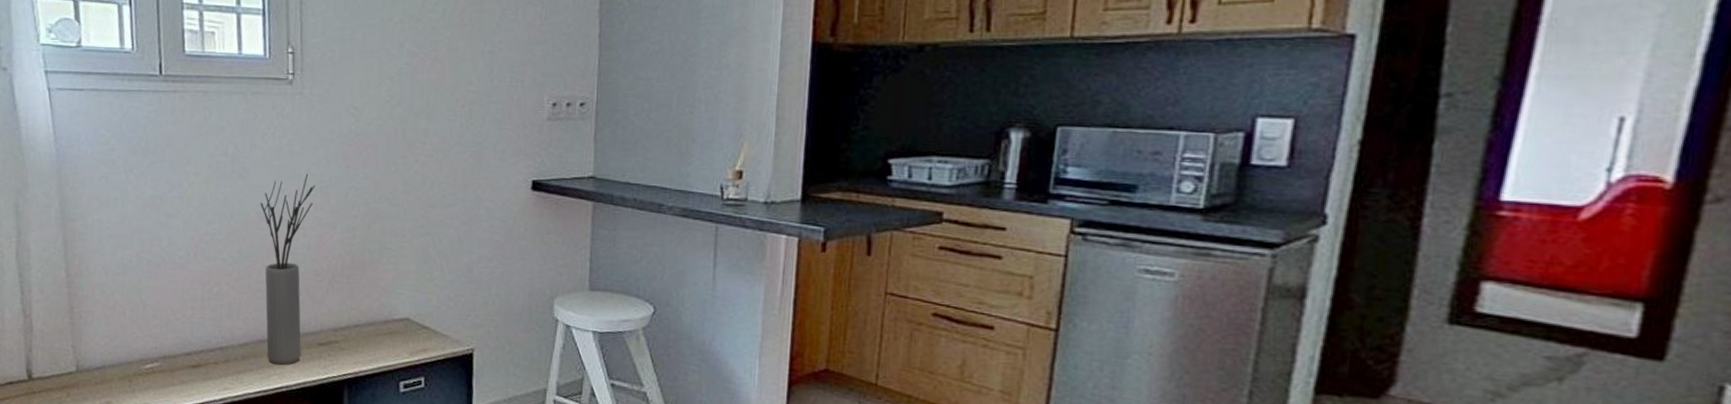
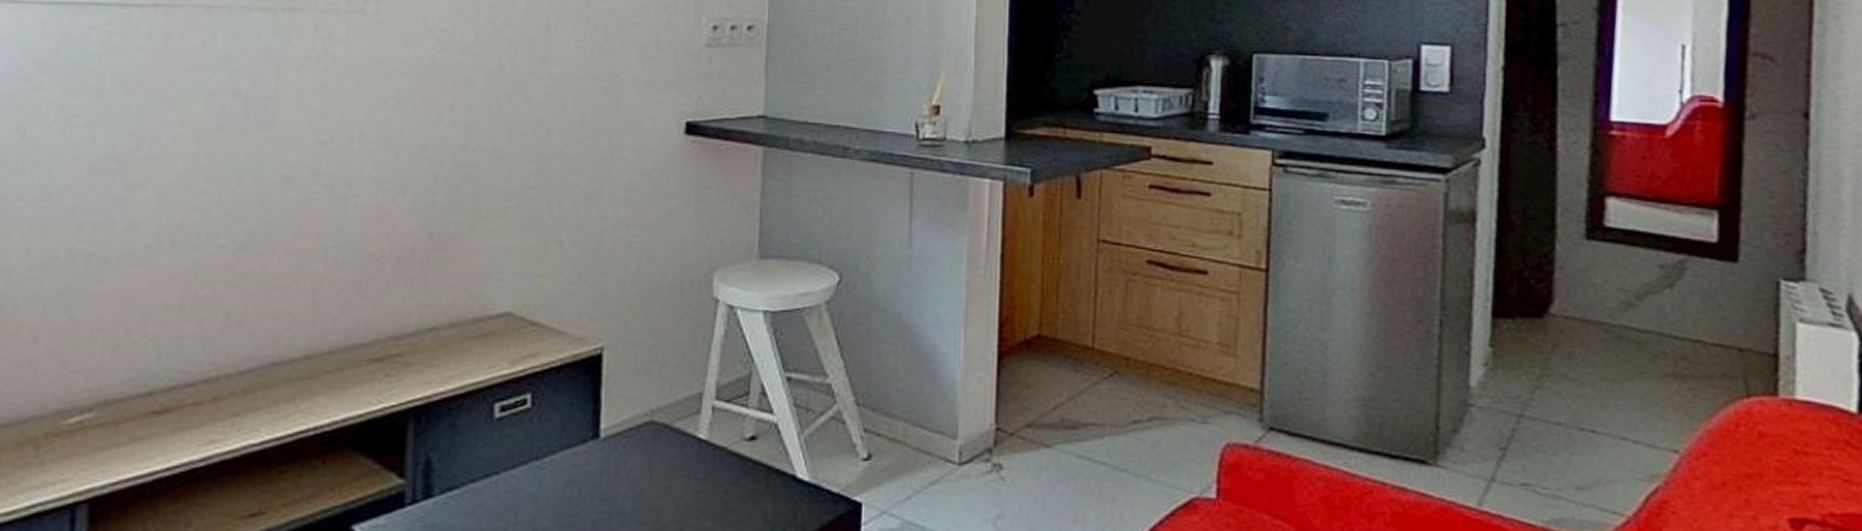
vase: present [260,174,315,366] -> none [285,119,377,398]

